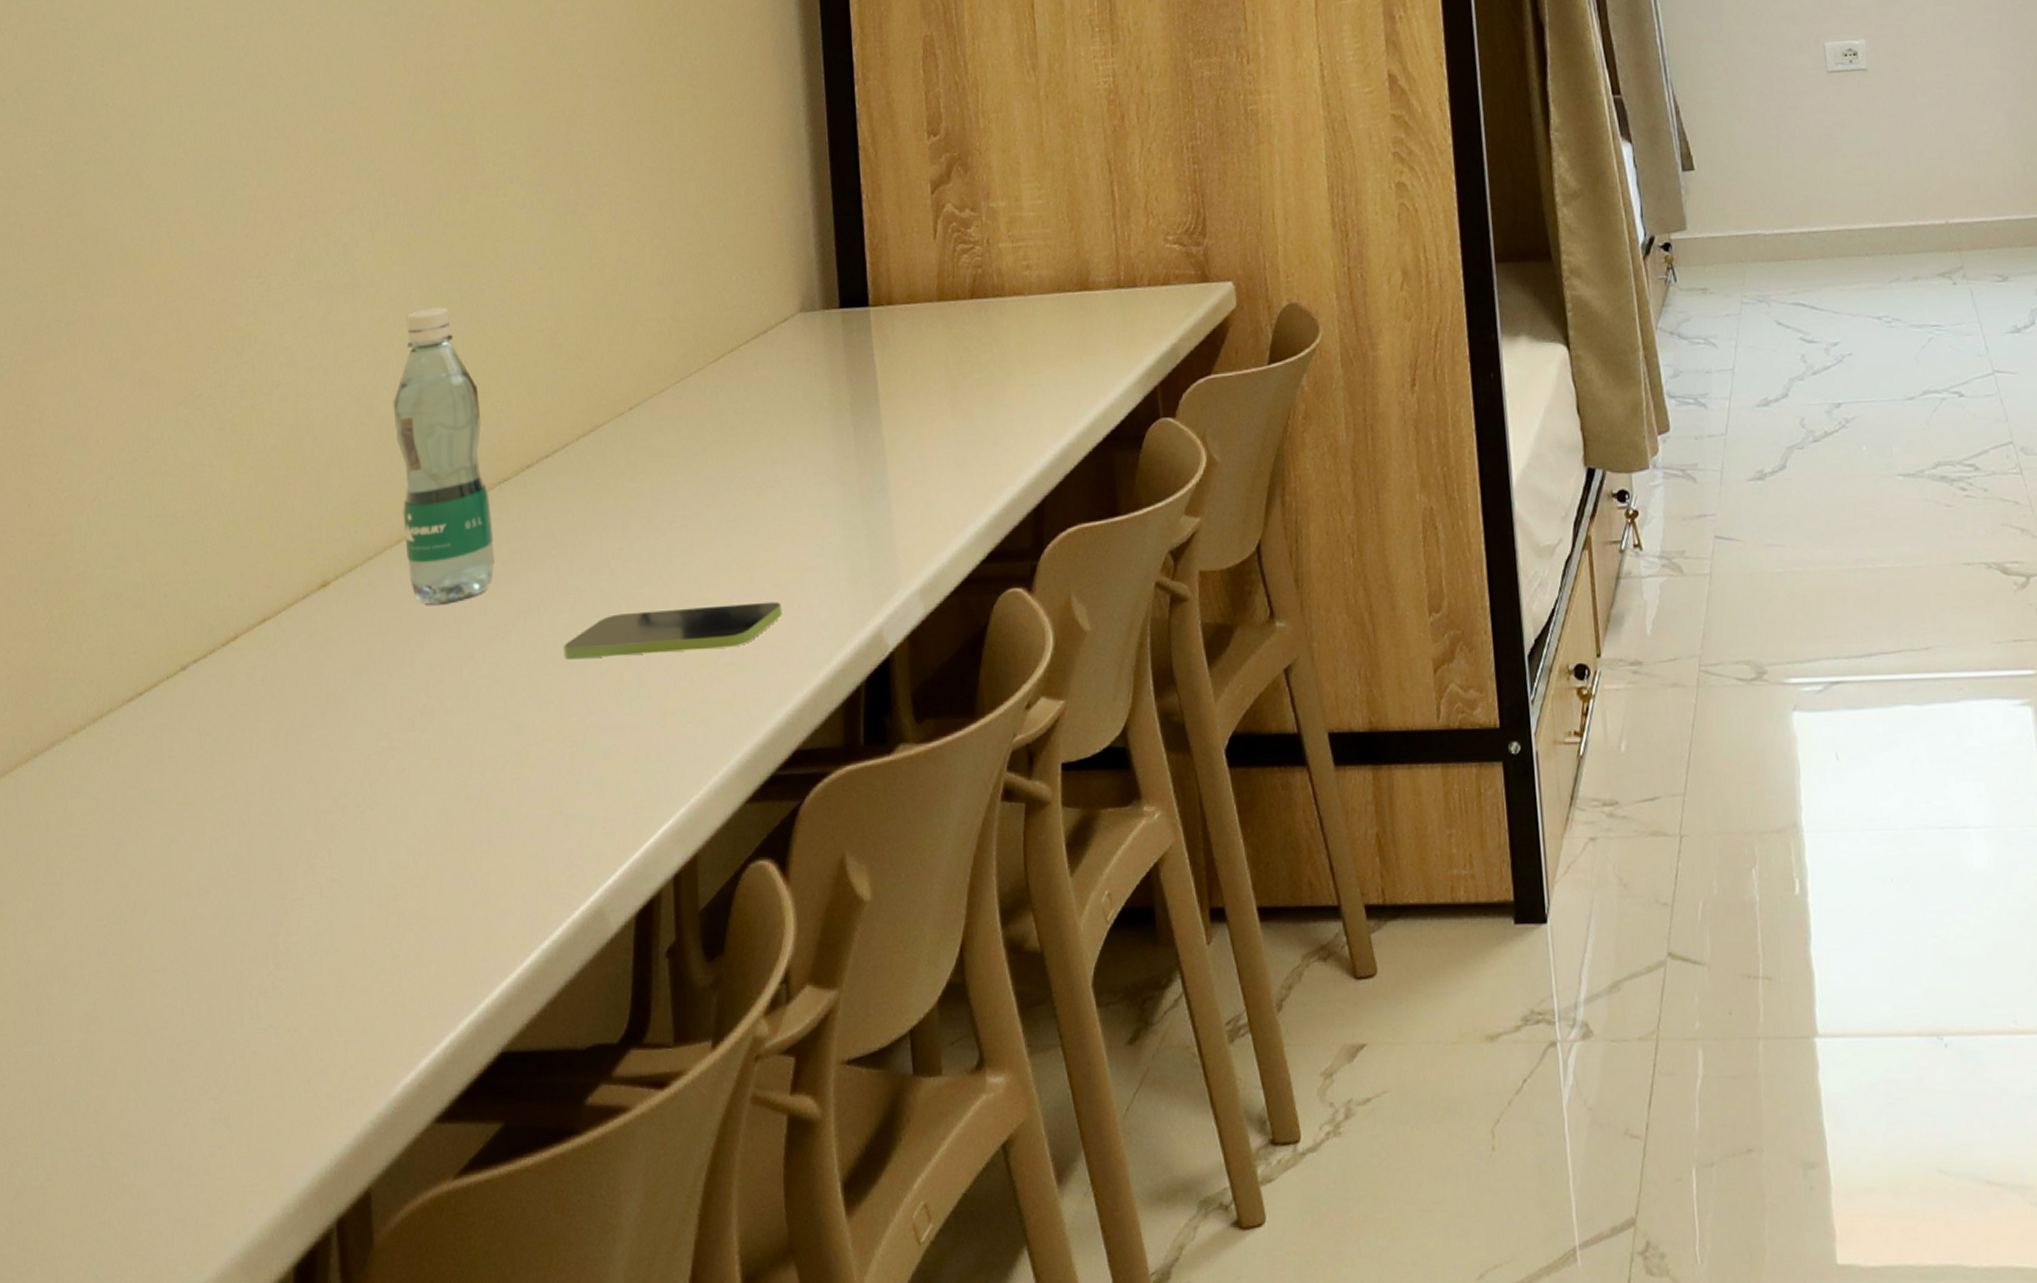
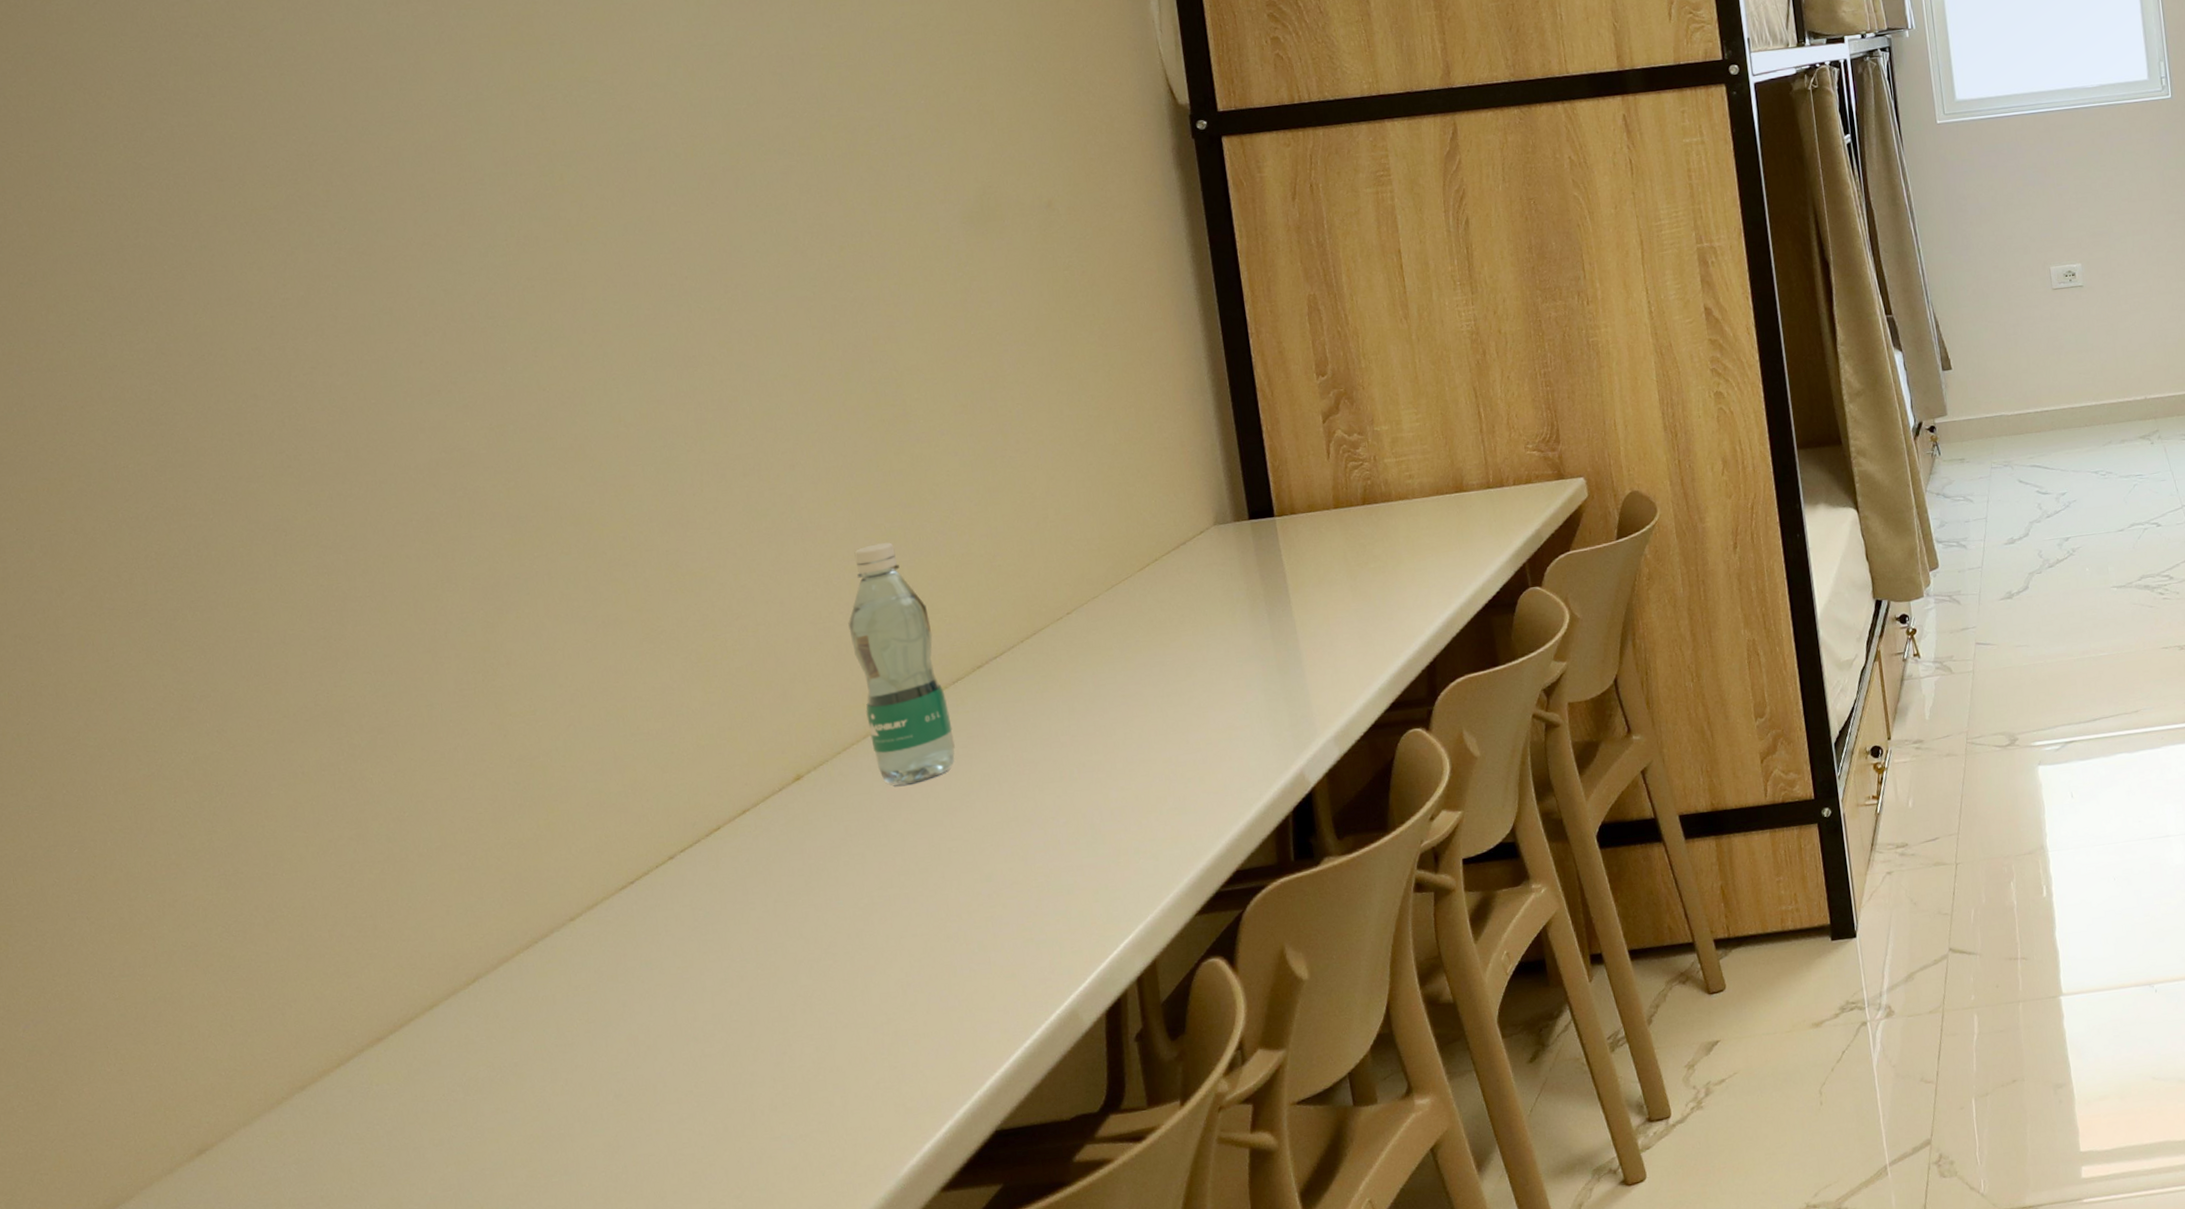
phone: present [563,601,783,660] -> none [1023,756,1216,819]

